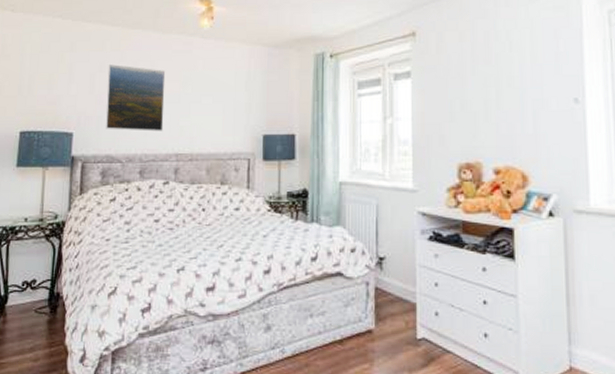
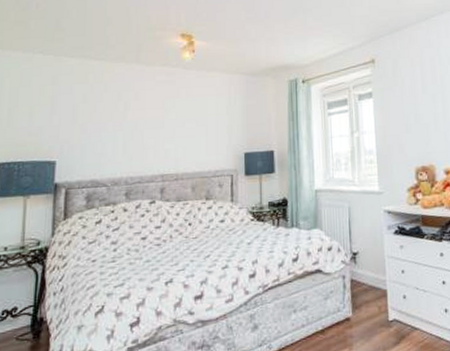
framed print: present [105,64,166,131] -> none [89,95,150,156]

